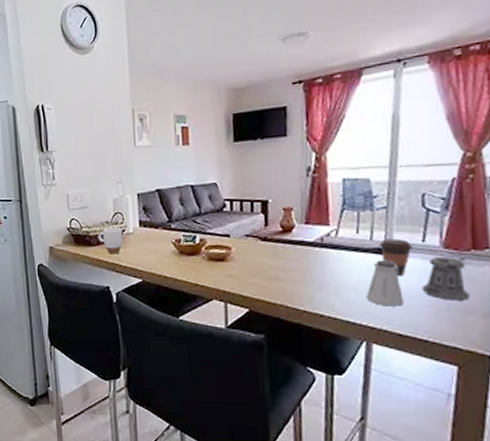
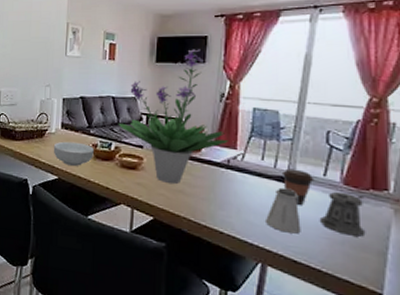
mug: present [98,226,123,255] -> none [22,125,45,151]
cereal bowl: none [133,239,178,266] -> present [53,141,94,166]
potted plant: none [200,122,321,272] -> present [118,49,229,185]

